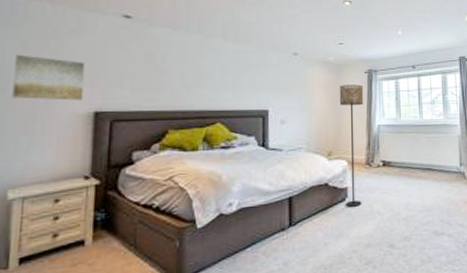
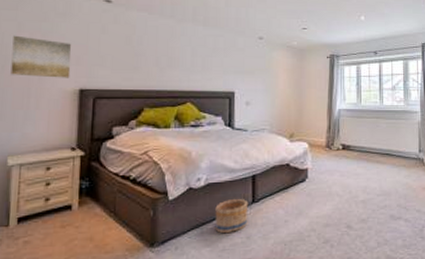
basket: none [249,222,285,262] -> present [215,198,249,234]
floor lamp: present [339,84,364,207] -> none [301,69,326,188]

